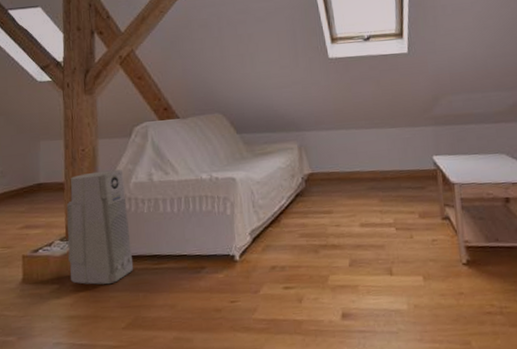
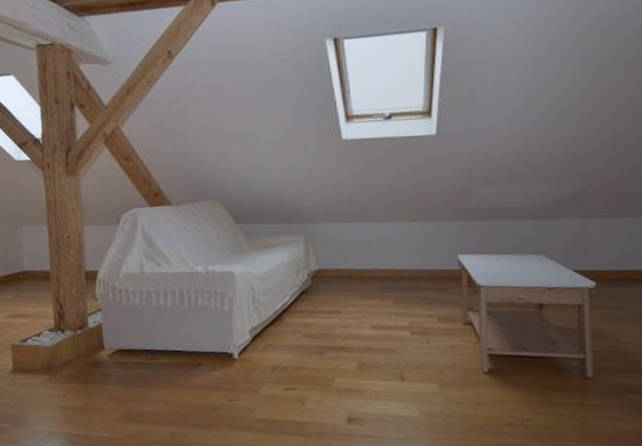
air purifier: present [66,169,134,285] -> none [53,259,127,378]

